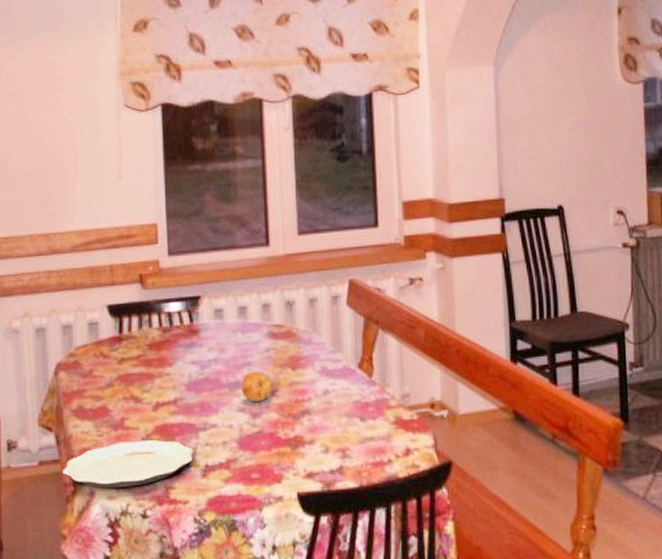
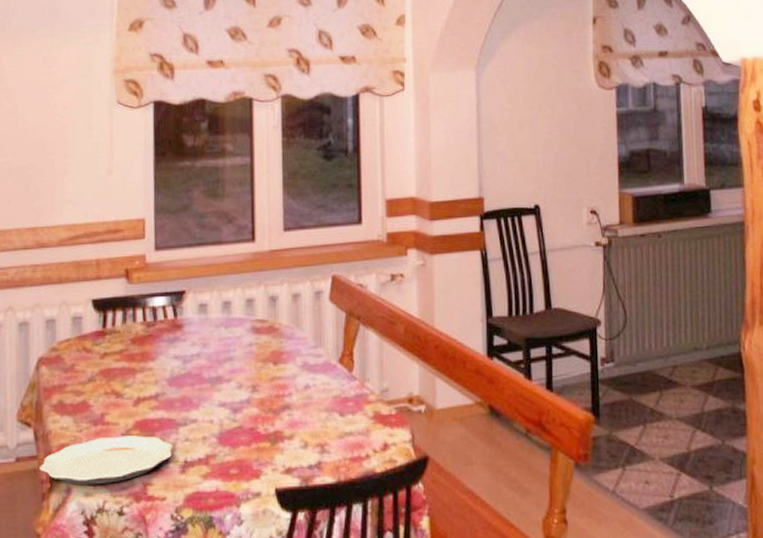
fruit: present [241,372,273,402] -> none [223,367,254,397]

